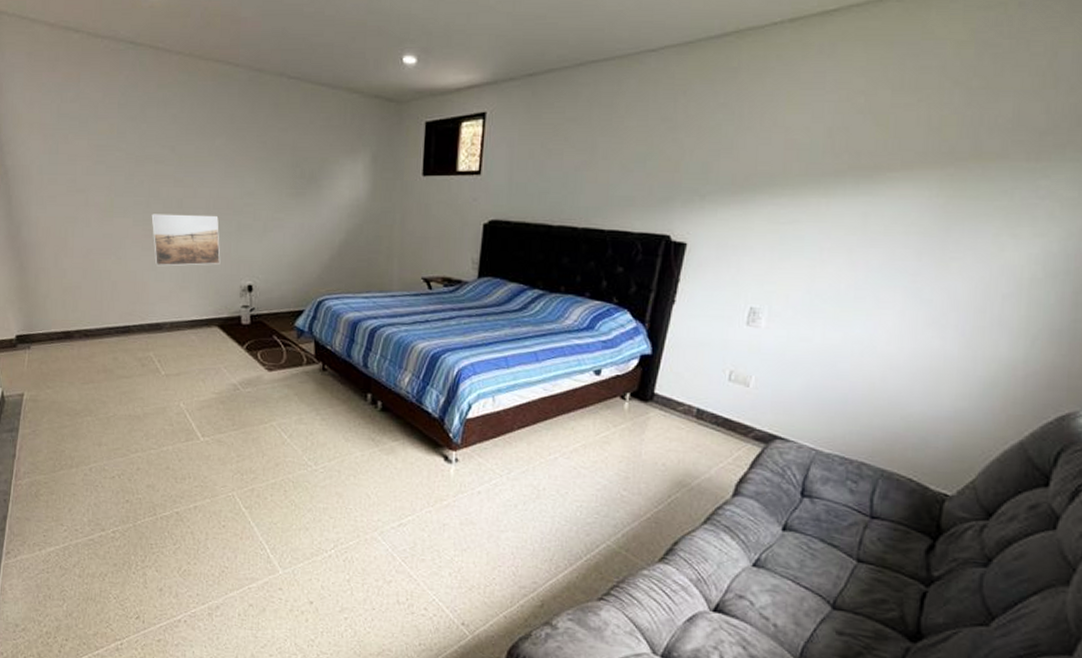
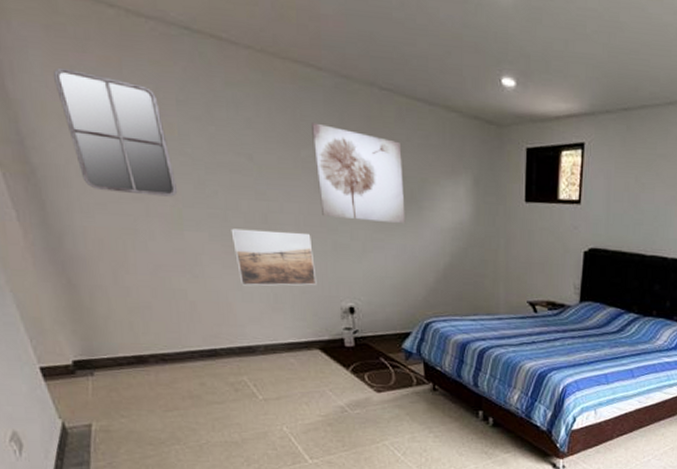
home mirror: none [30,85,112,188] -> present [54,67,178,197]
wall art: none [226,114,305,203] -> present [312,122,405,224]

